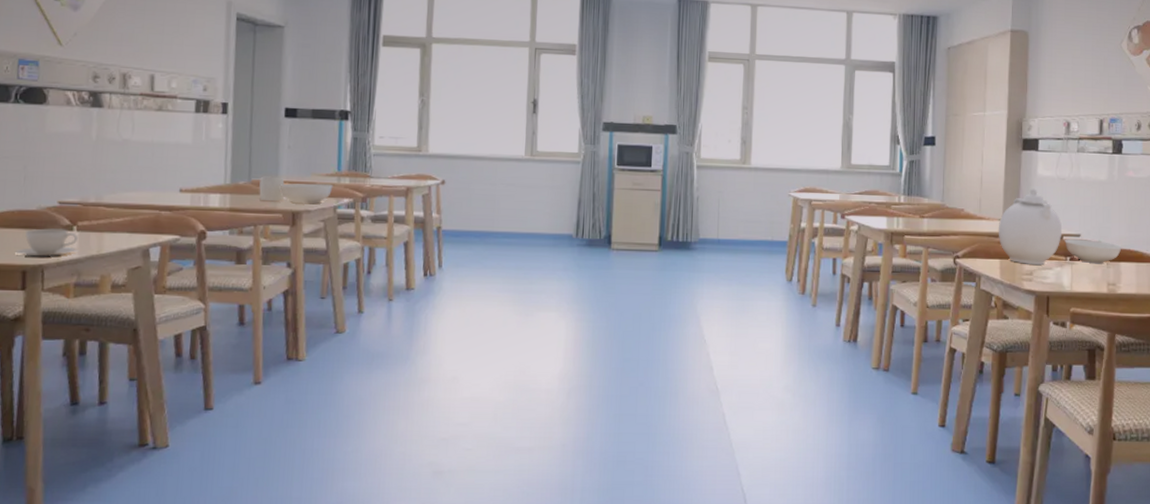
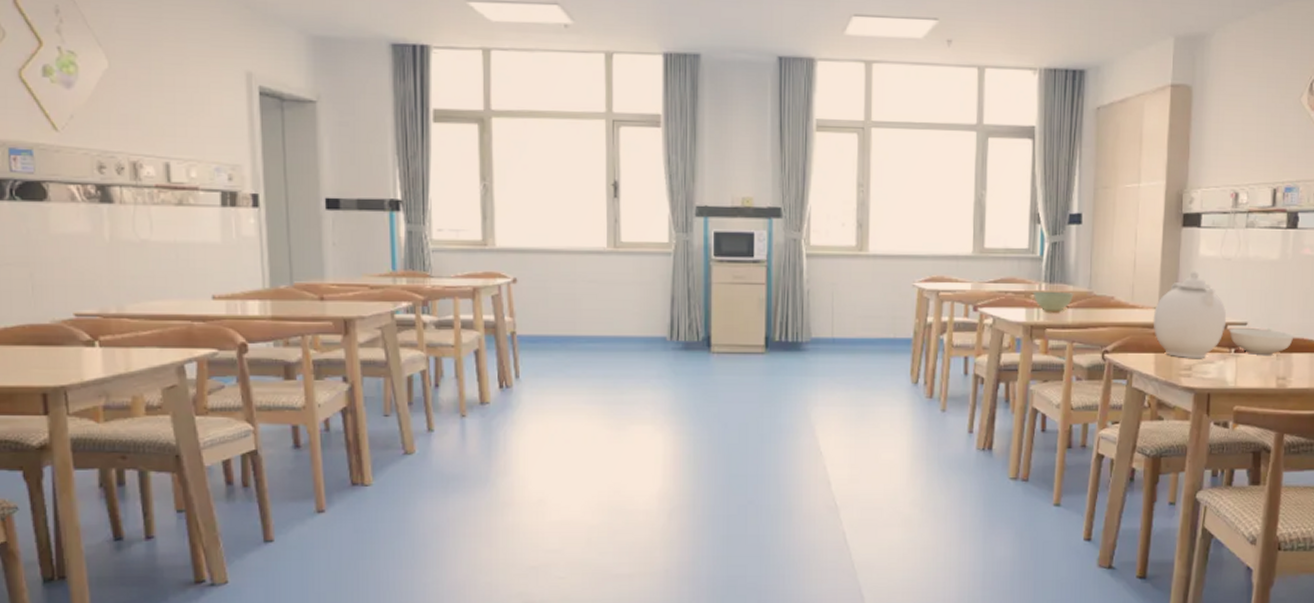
teacup: present [15,228,78,257] -> none [32,344,103,377]
mug: present [259,176,285,203] -> none [303,278,333,309]
bowl: present [279,183,333,205] -> none [326,285,389,310]
bowl: none [893,202,929,223] -> present [1032,291,1074,314]

